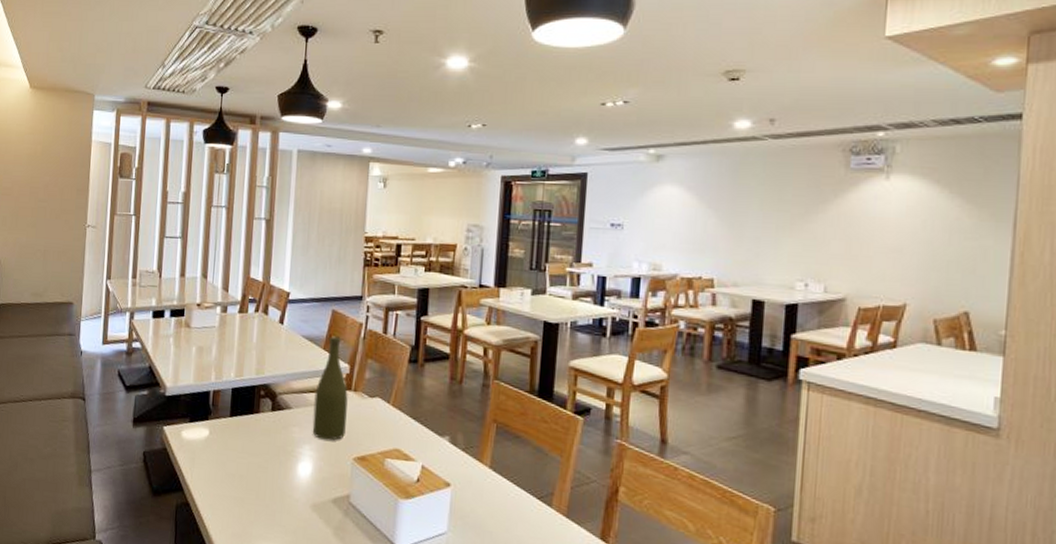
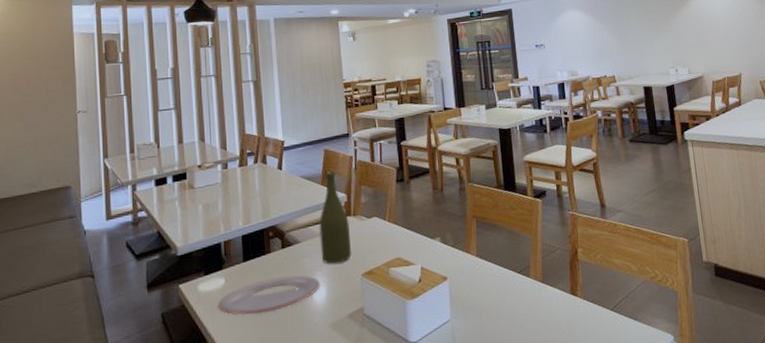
plate: none [199,440,307,477] -> present [218,275,321,316]

